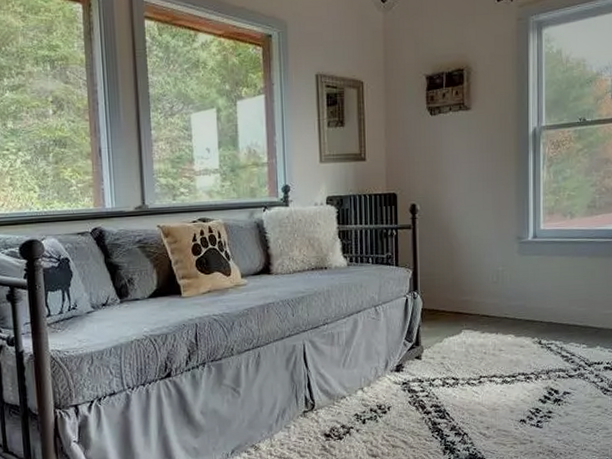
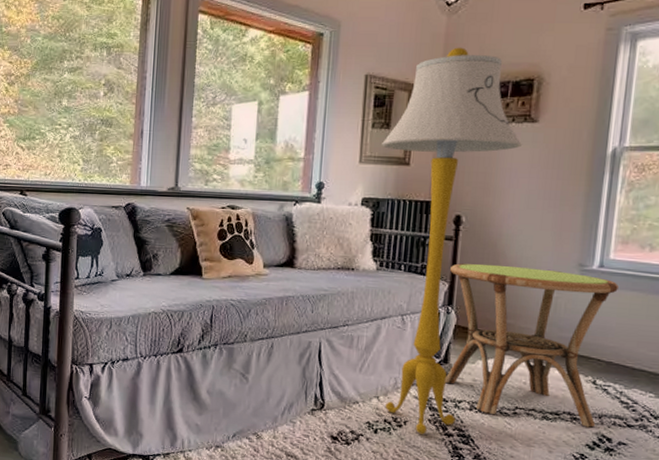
floor lamp: none [338,42,461,417] -> present [382,47,523,435]
side table: none [412,245,550,387] -> present [445,263,619,427]

